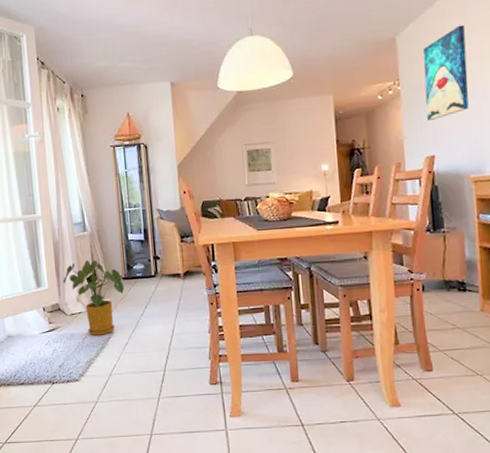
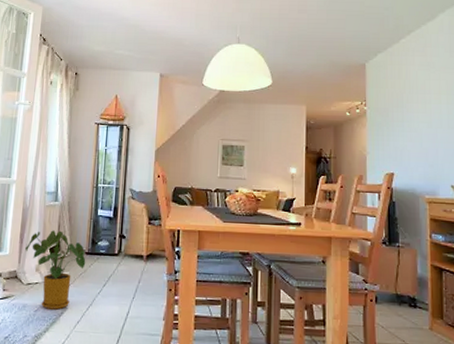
wall art: present [423,24,469,120] -> none [388,61,427,141]

